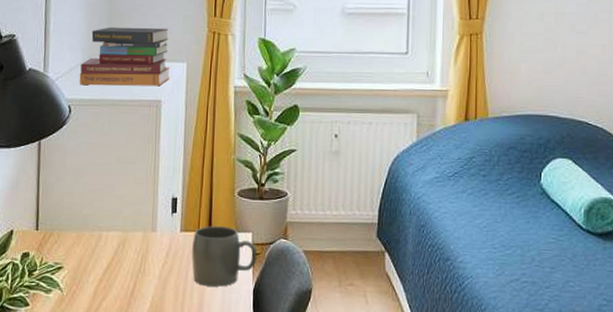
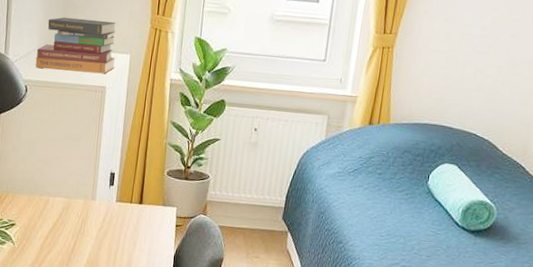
mug: present [191,226,258,287] -> none [124,199,180,251]

